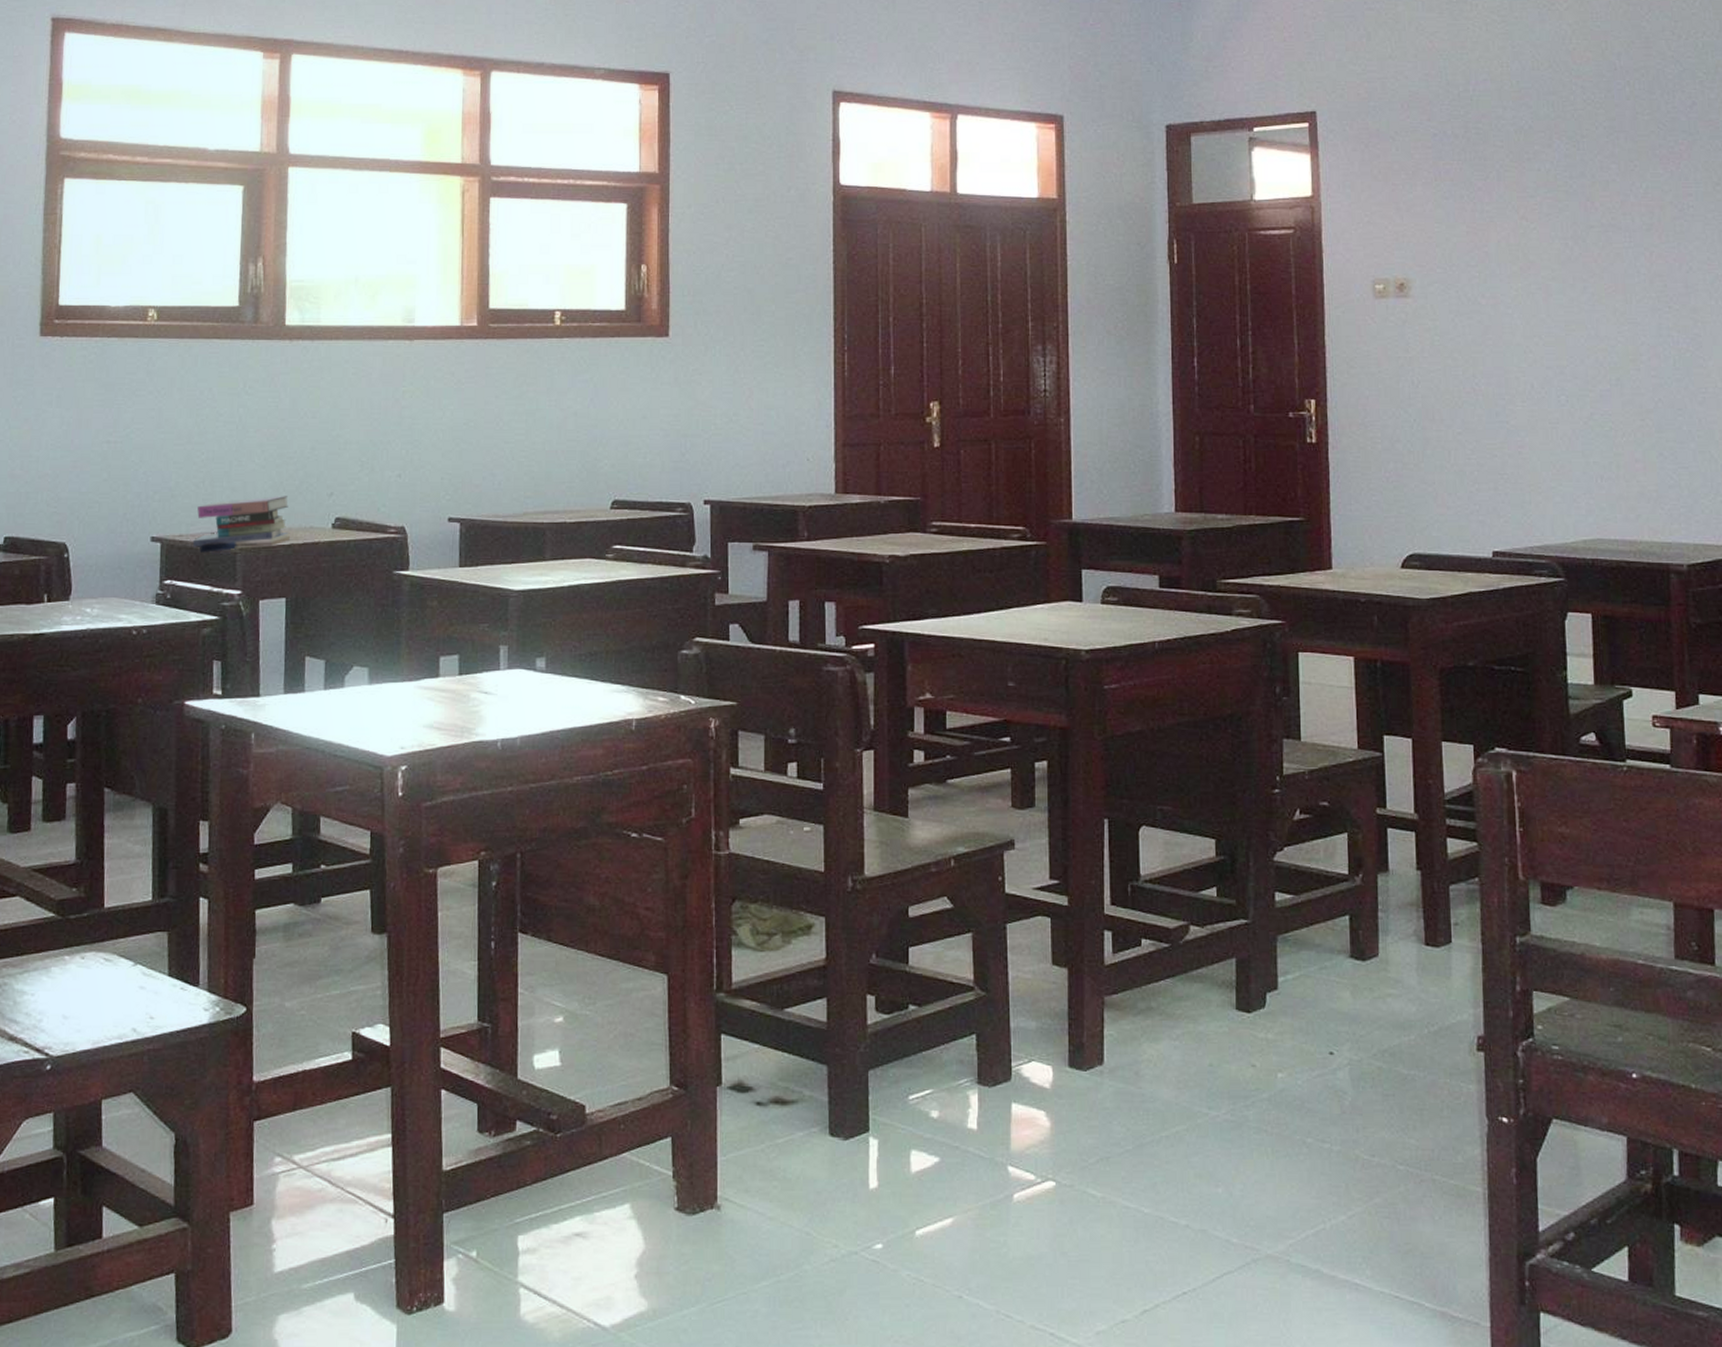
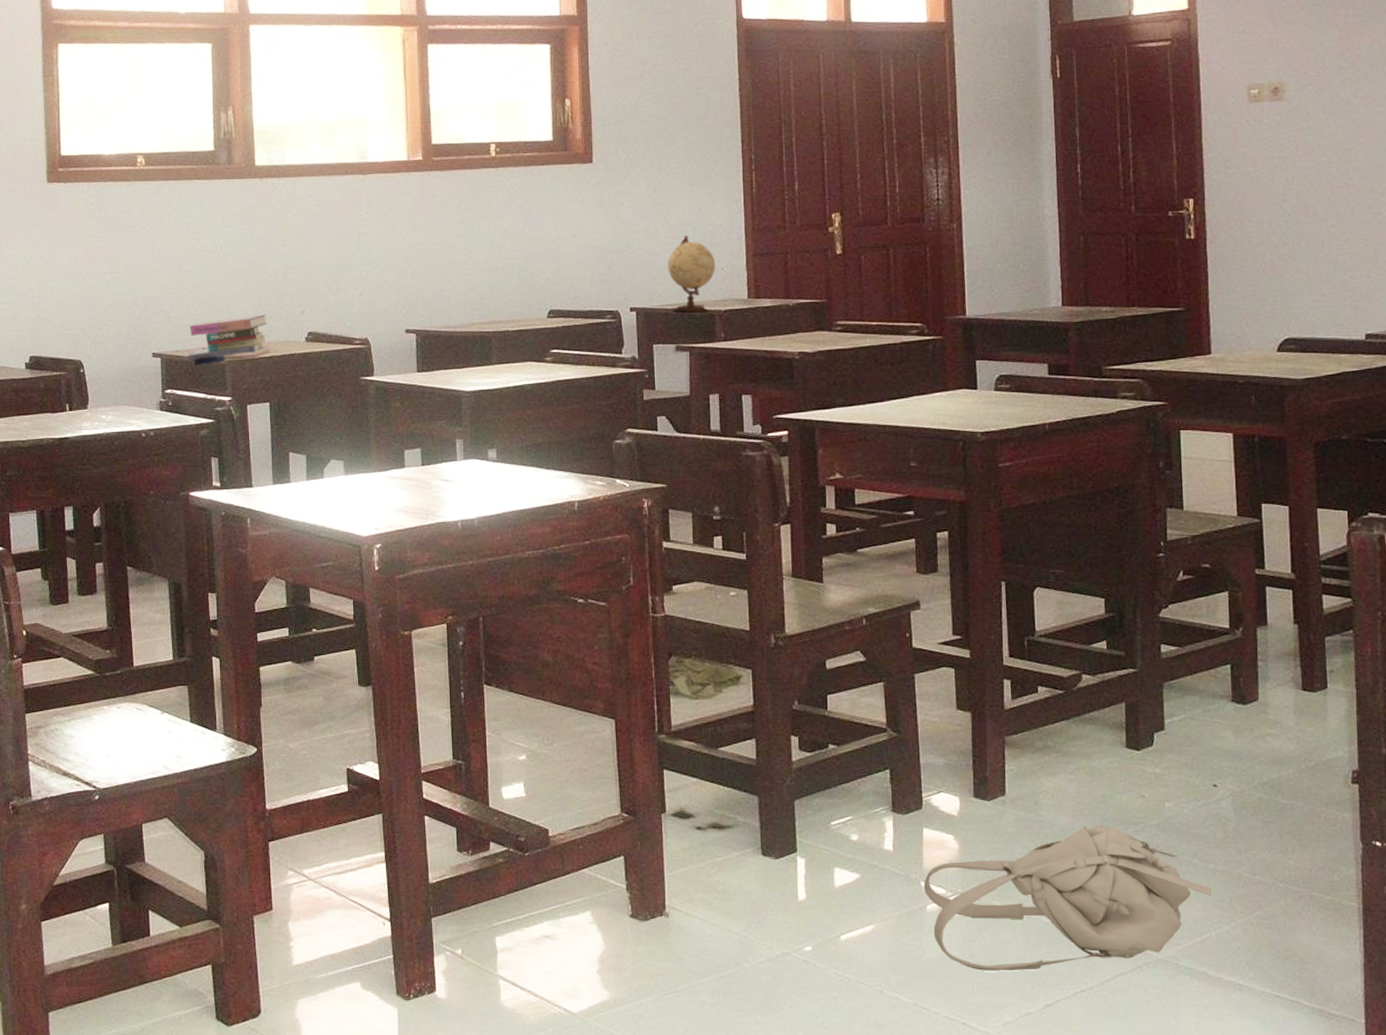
globe: none [748,420,801,510] -> present [668,235,716,314]
backpack: none [1010,1098,1326,1271] -> present [923,824,1211,971]

